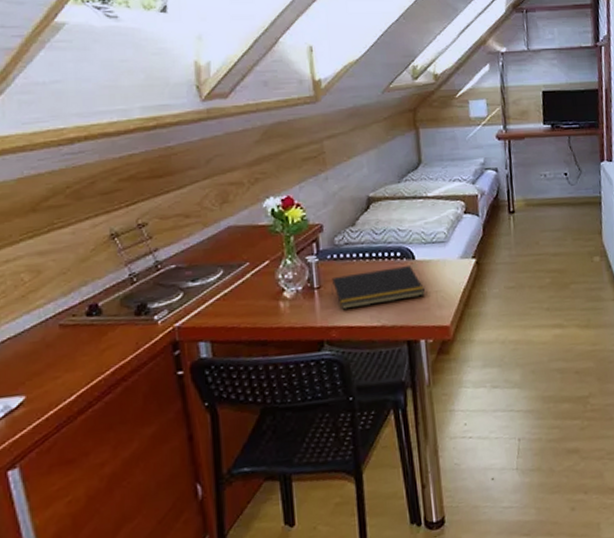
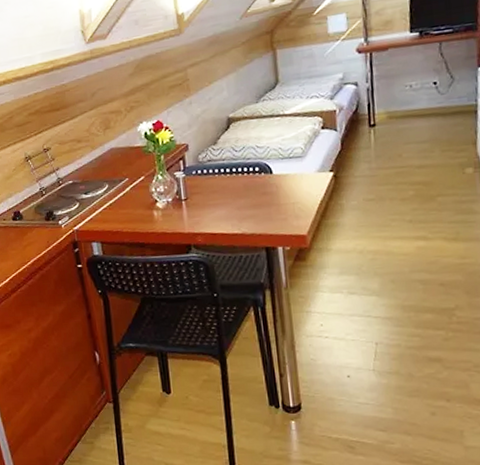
notepad: present [331,266,426,310] -> none [196,180,283,219]

